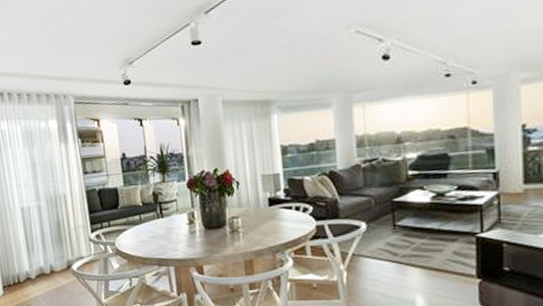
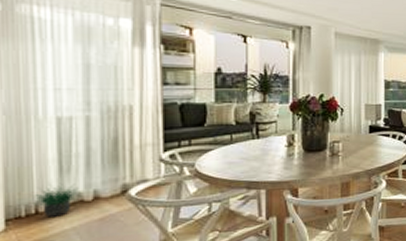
potted plant: none [15,259,42,286] -> present [32,182,81,217]

